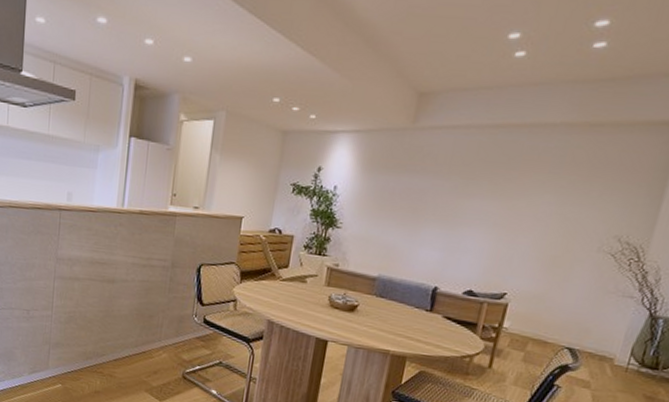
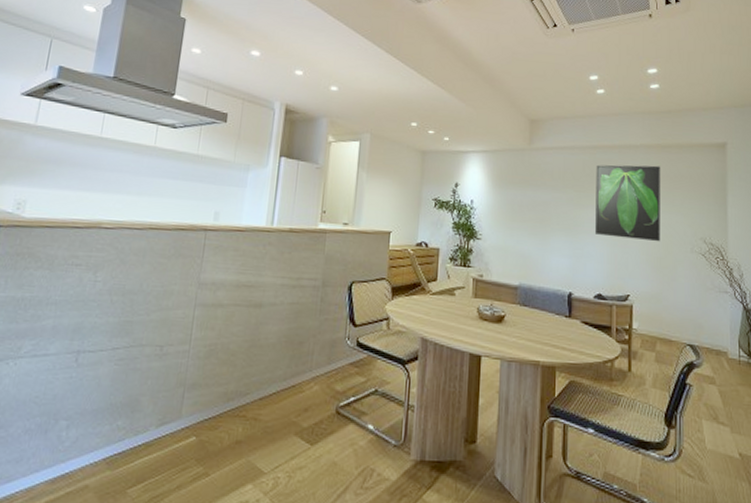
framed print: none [478,147,583,239] -> present [595,164,661,242]

